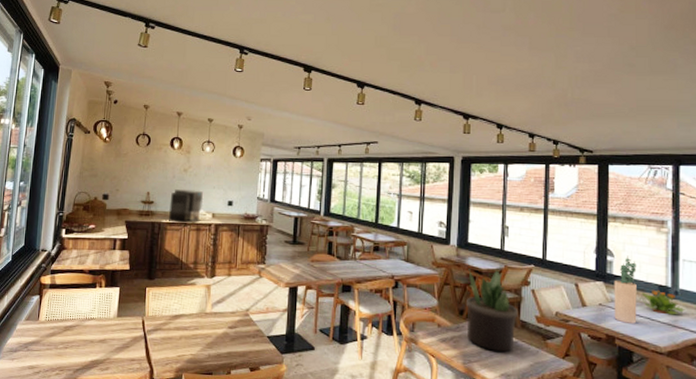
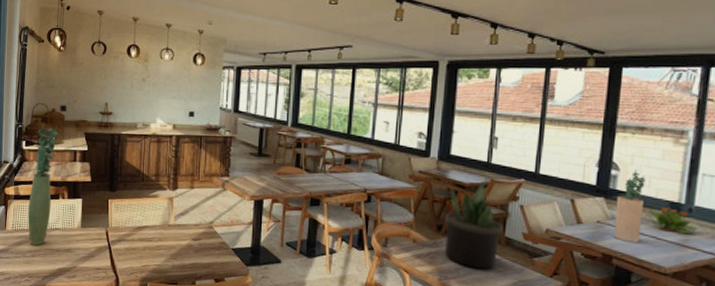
vase: none [62,212,99,337] -> present [28,123,58,246]
coffee machine: present [169,188,204,224] -> none [129,99,164,136]

